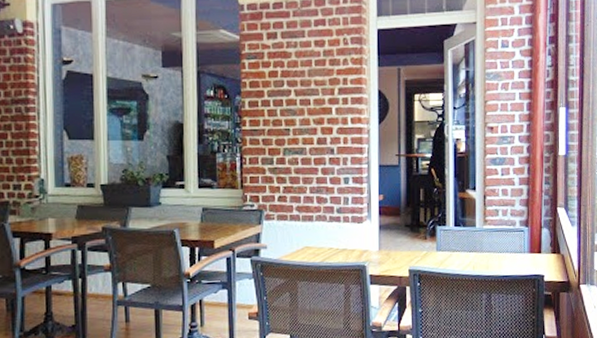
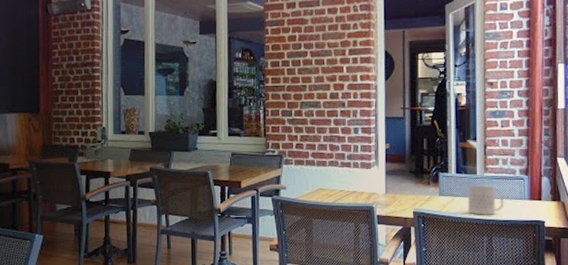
mug: none [466,238,503,271] -> present [467,185,503,215]

